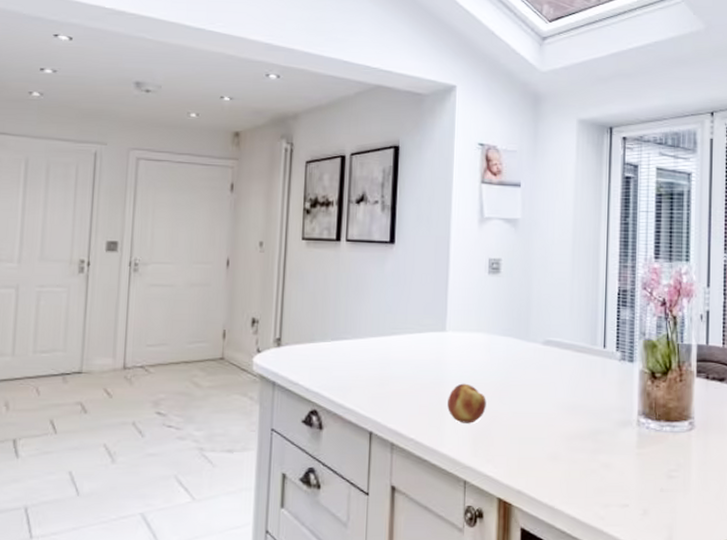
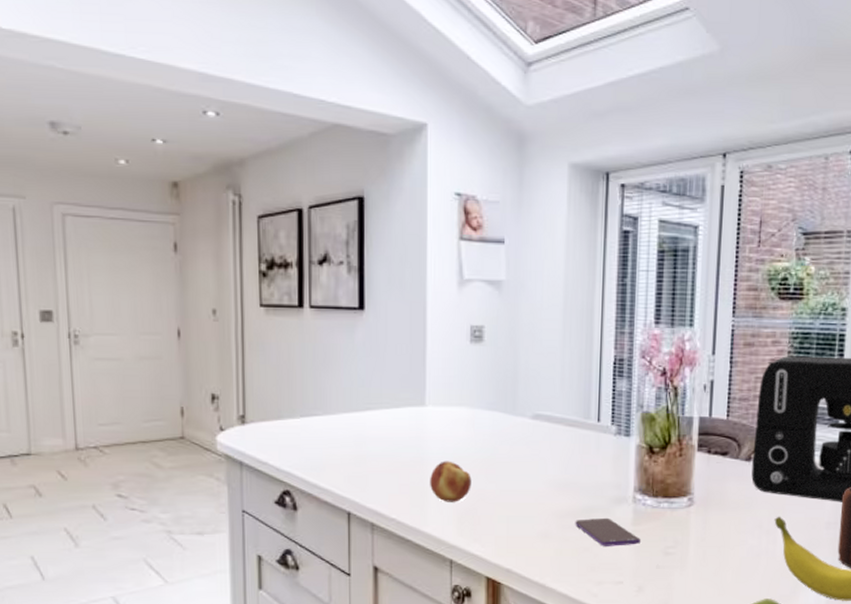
smartphone: none [583,440,646,469] -> present [575,517,642,546]

